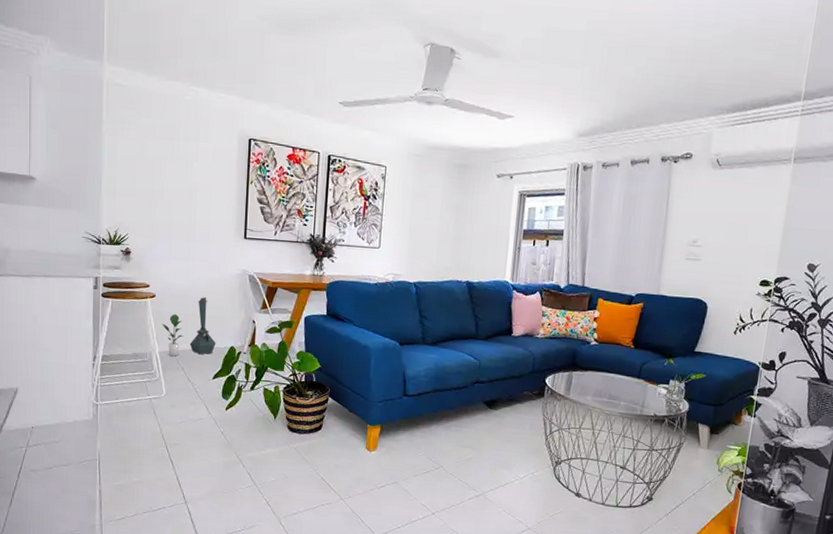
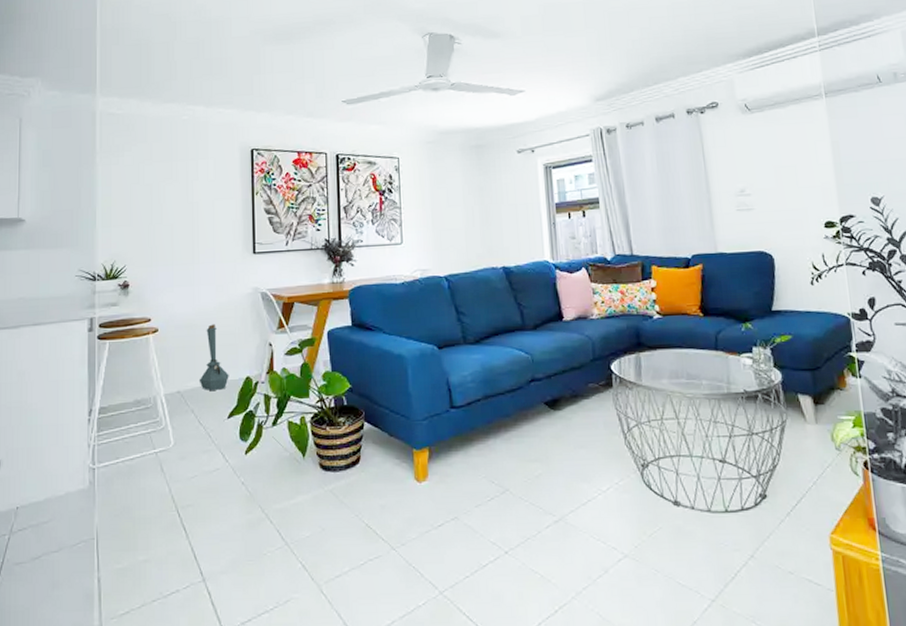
potted plant: present [162,314,184,356] -> none [167,348,192,397]

